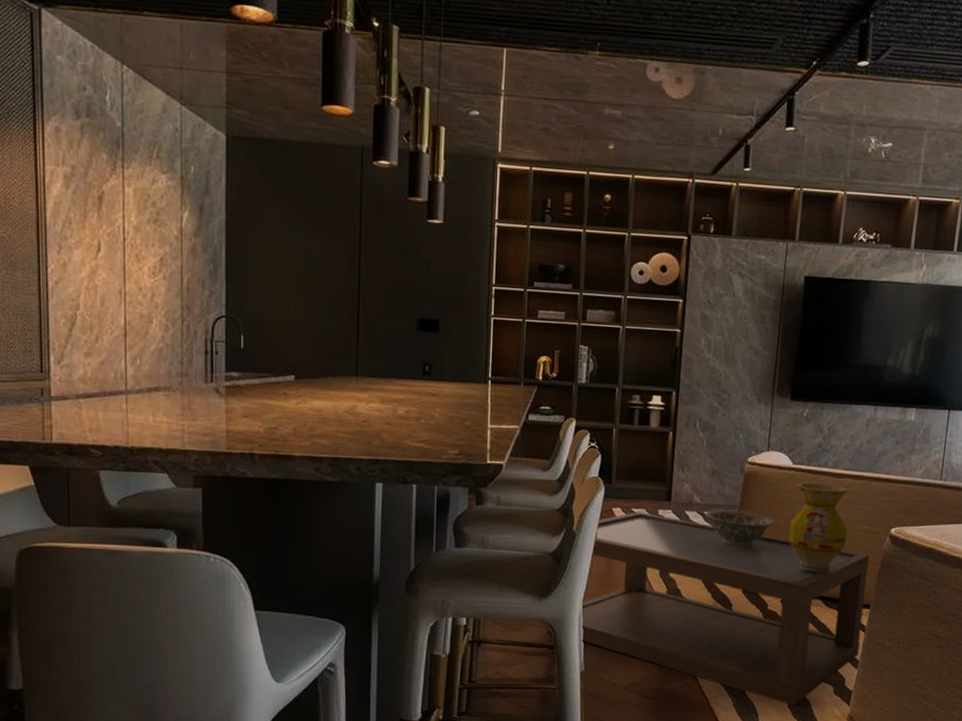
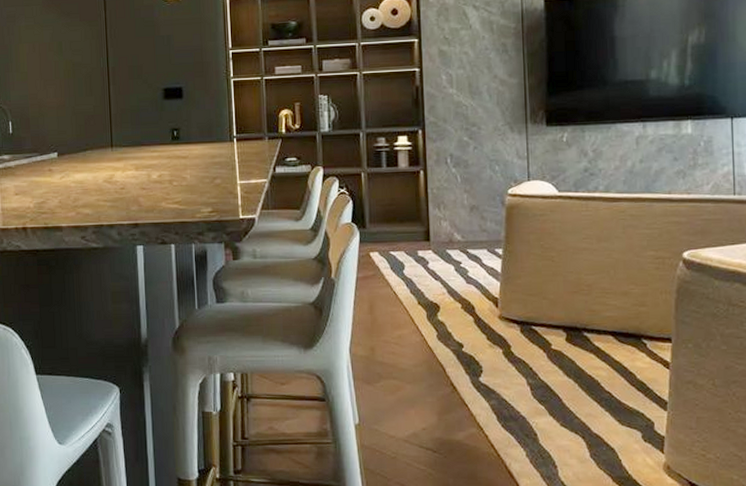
coffee table: present [544,512,869,705] -> none [313,255,666,455]
decorative bowl: present [705,509,775,546] -> none [468,245,546,283]
vase: present [788,482,849,573] -> none [563,209,632,306]

